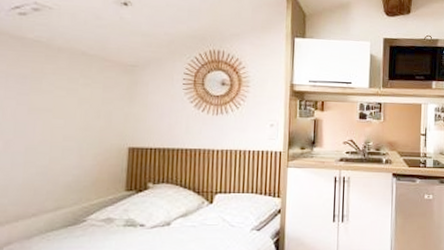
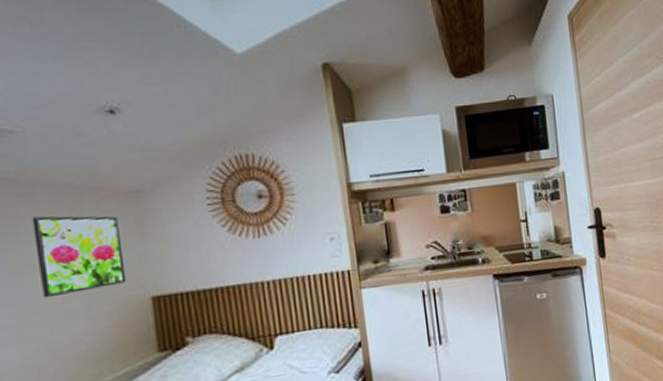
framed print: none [49,73,115,136] -> present [32,216,127,299]

